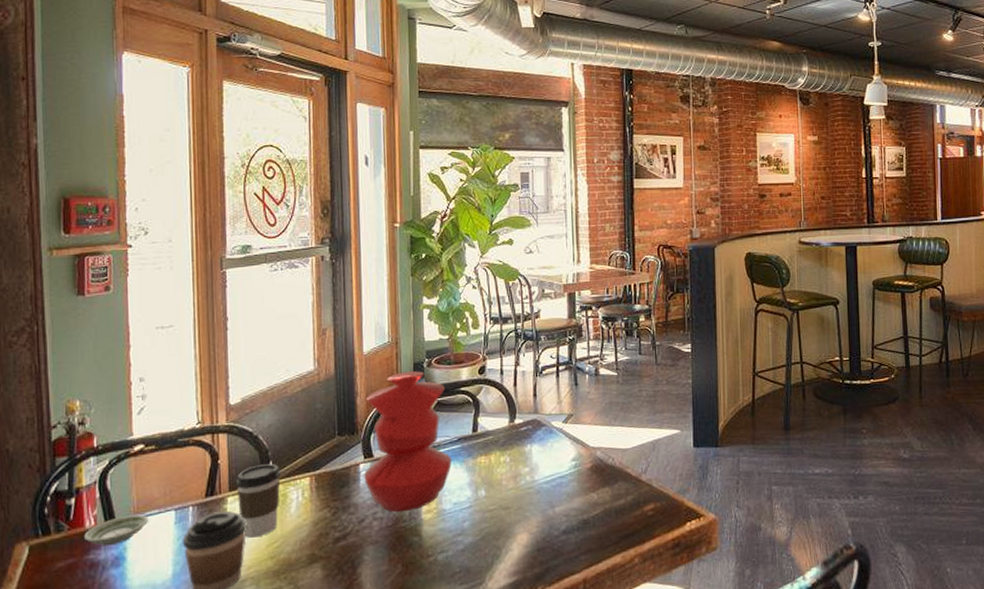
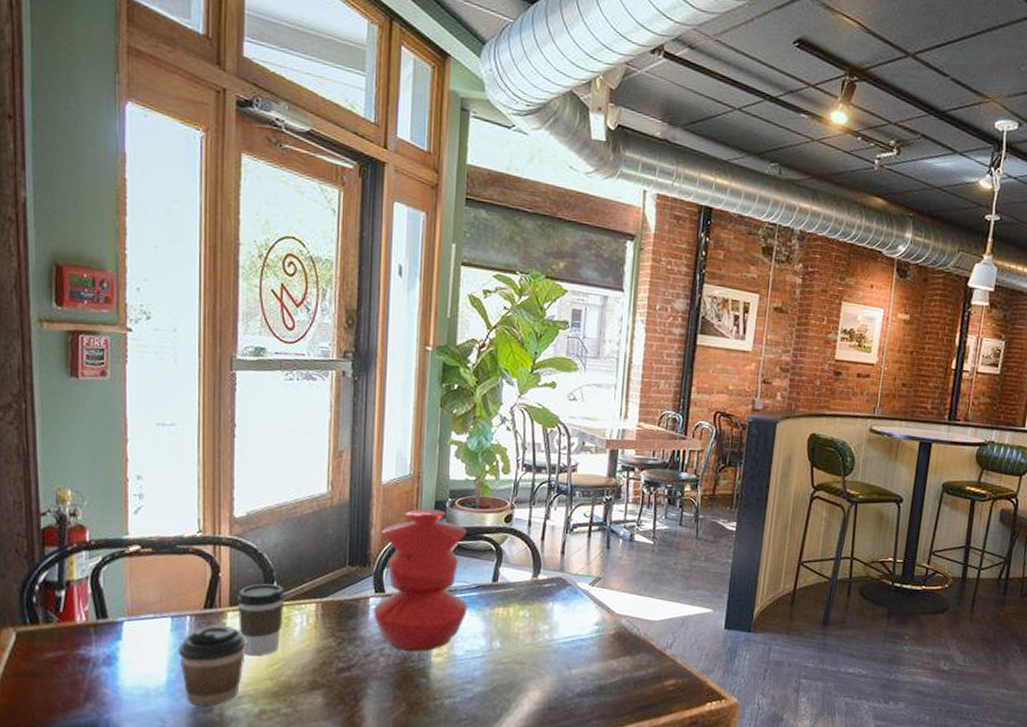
saucer: present [84,514,149,546] -> none [75,615,144,644]

